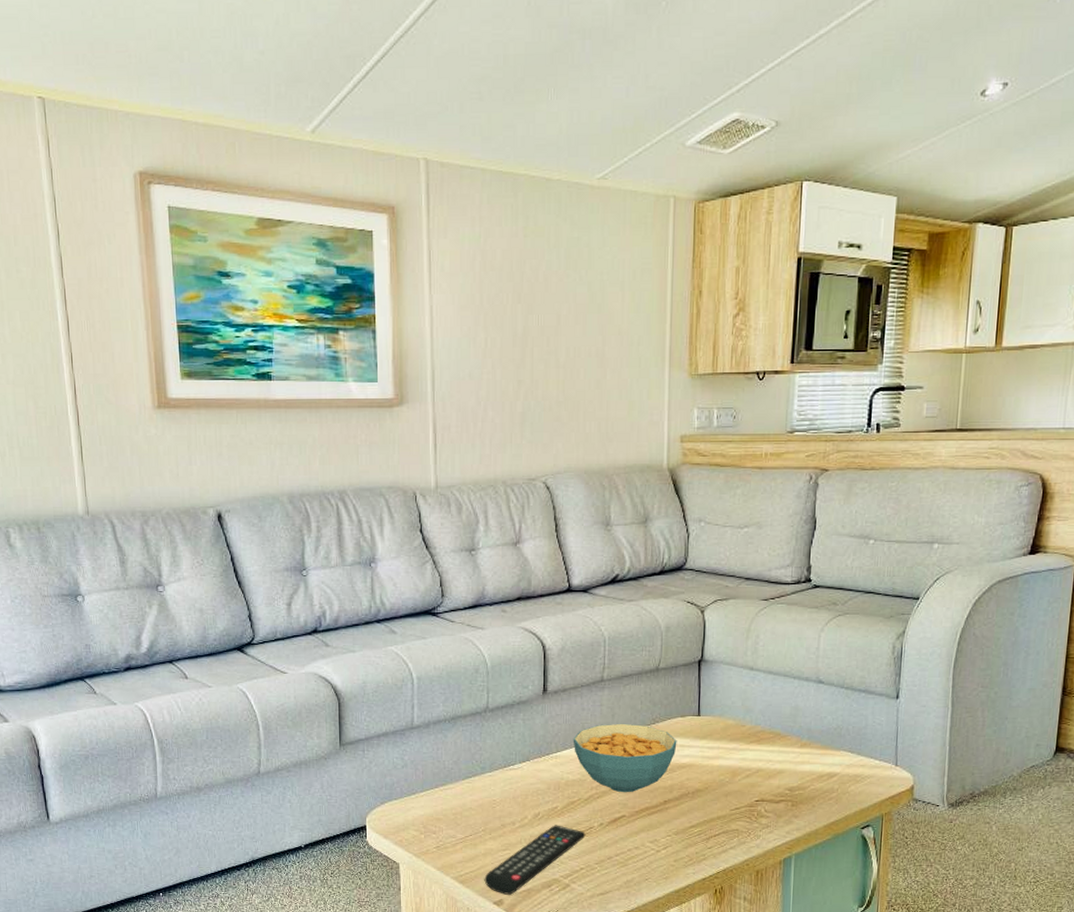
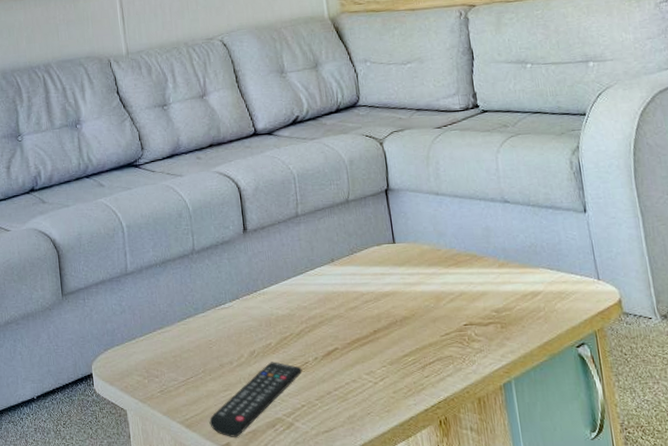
cereal bowl: present [573,723,677,793] -> none [277,255,378,325]

